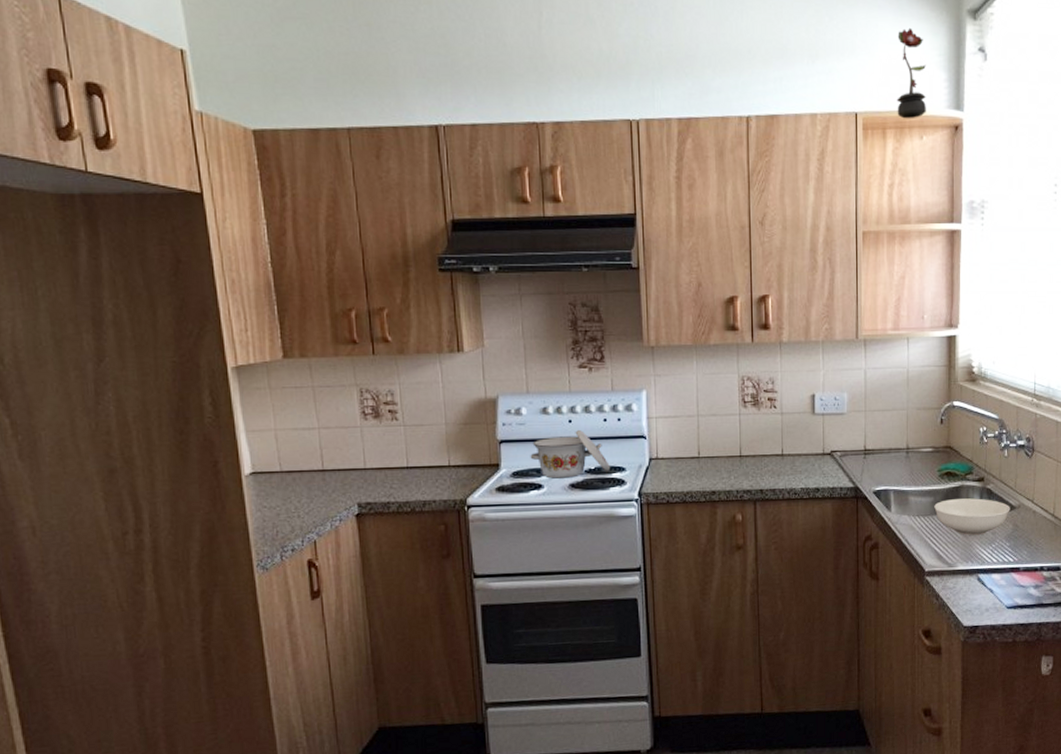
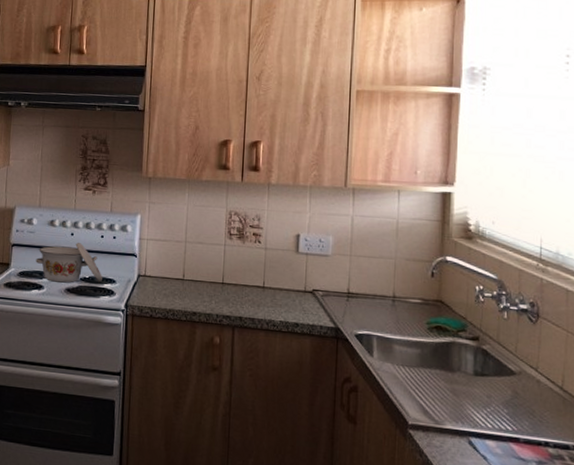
bowl: present [934,498,1010,536] -> none [421,353,509,397]

